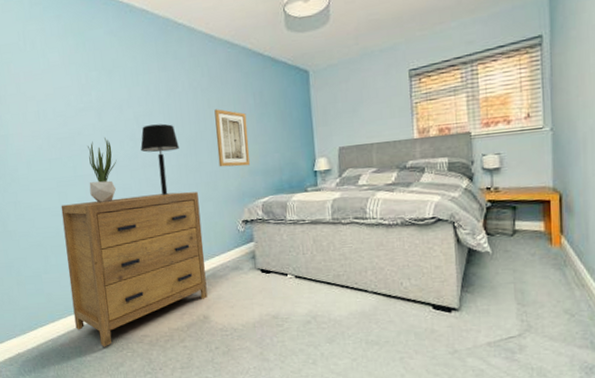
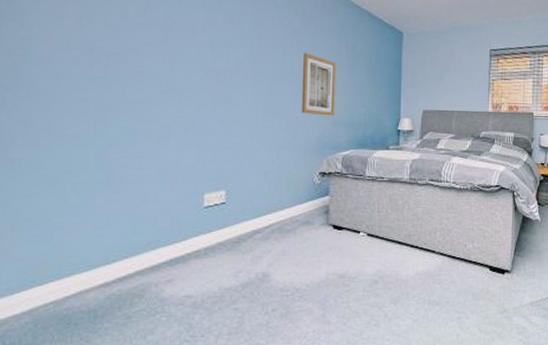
dresser: present [61,191,208,347] -> none [93,133,274,311]
potted plant: present [88,137,117,203] -> none [139,61,181,136]
table lamp: present [140,123,179,196] -> none [213,56,259,137]

